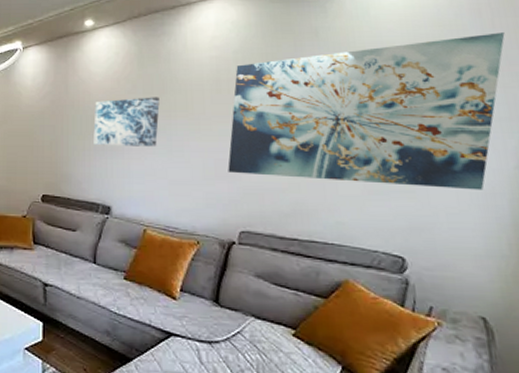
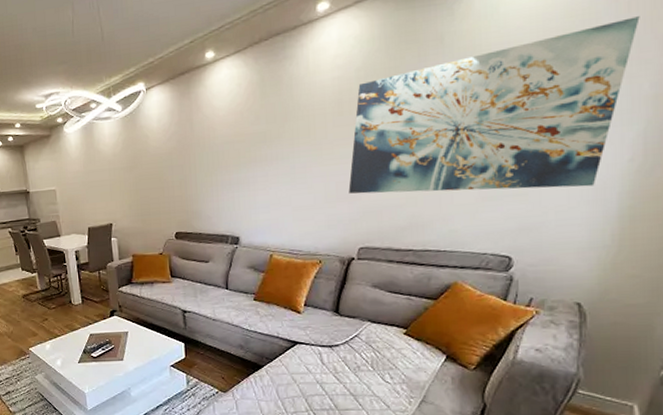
wall art: present [93,97,160,147] -> none [220,125,283,181]

